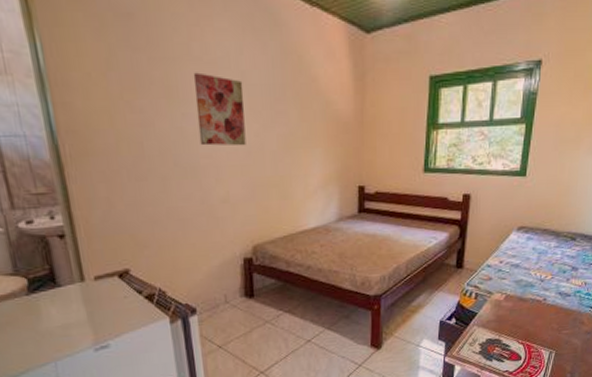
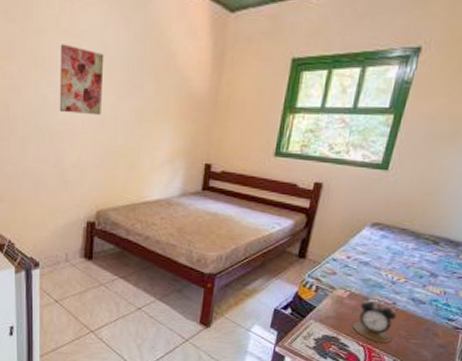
alarm clock: none [511,299,549,338] -> present [352,300,397,343]

